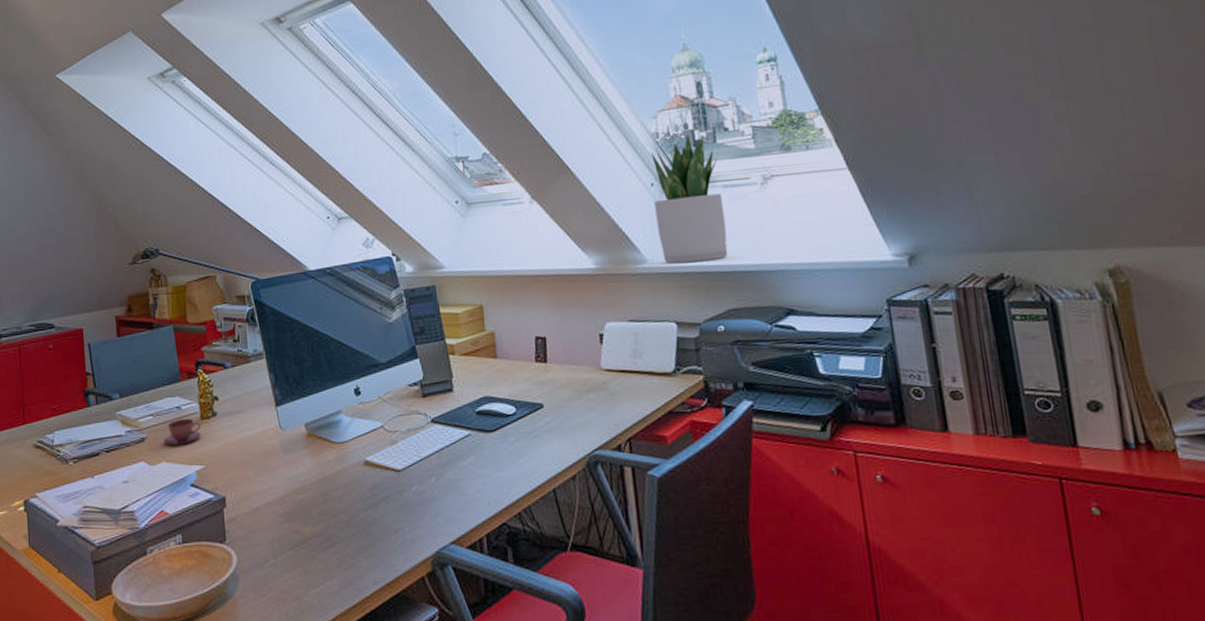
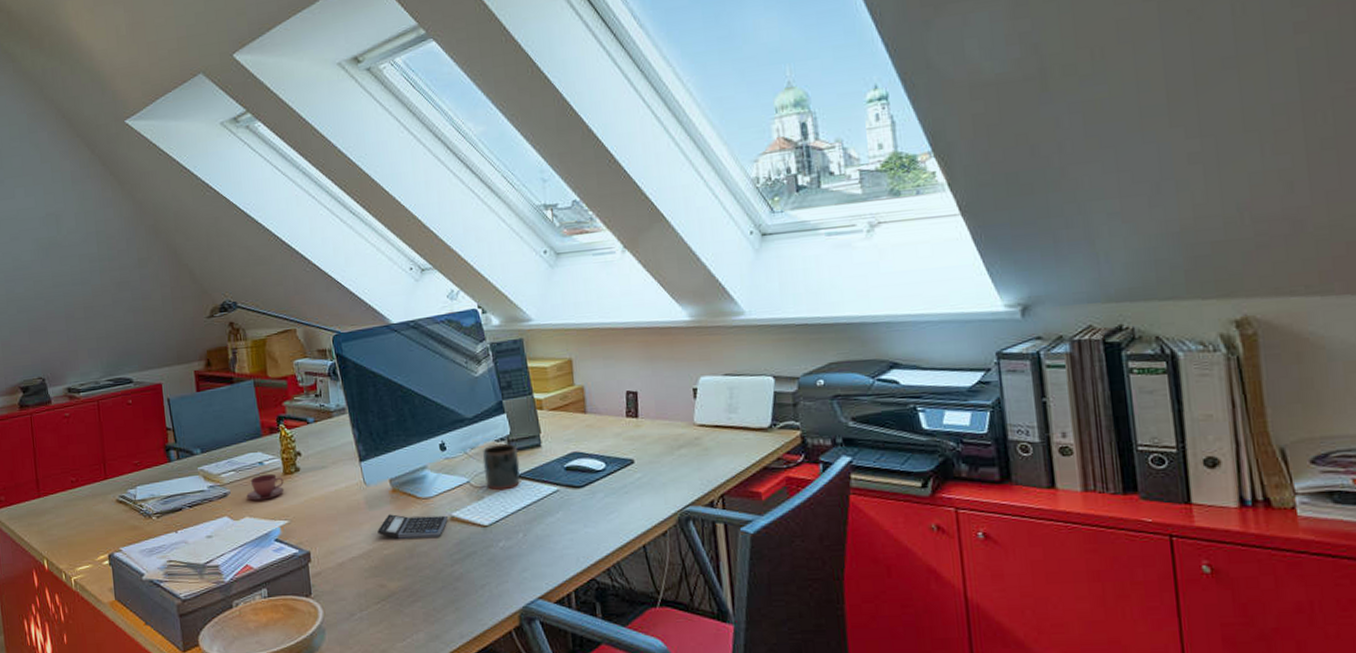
calculator: none [292,459,362,484] -> present [377,514,448,539]
mug: none [396,387,433,434] -> present [482,443,520,490]
planter: present [651,134,728,264] -> none [751,178,830,316]

